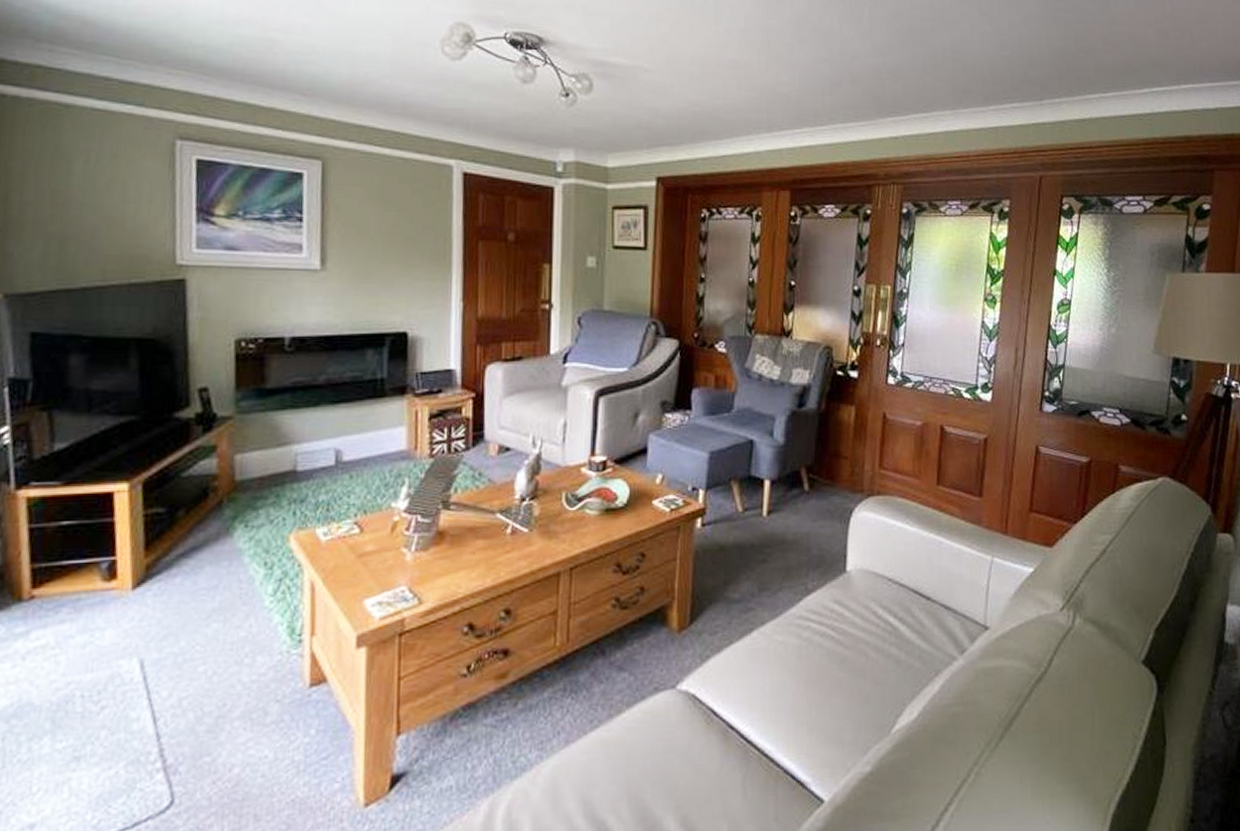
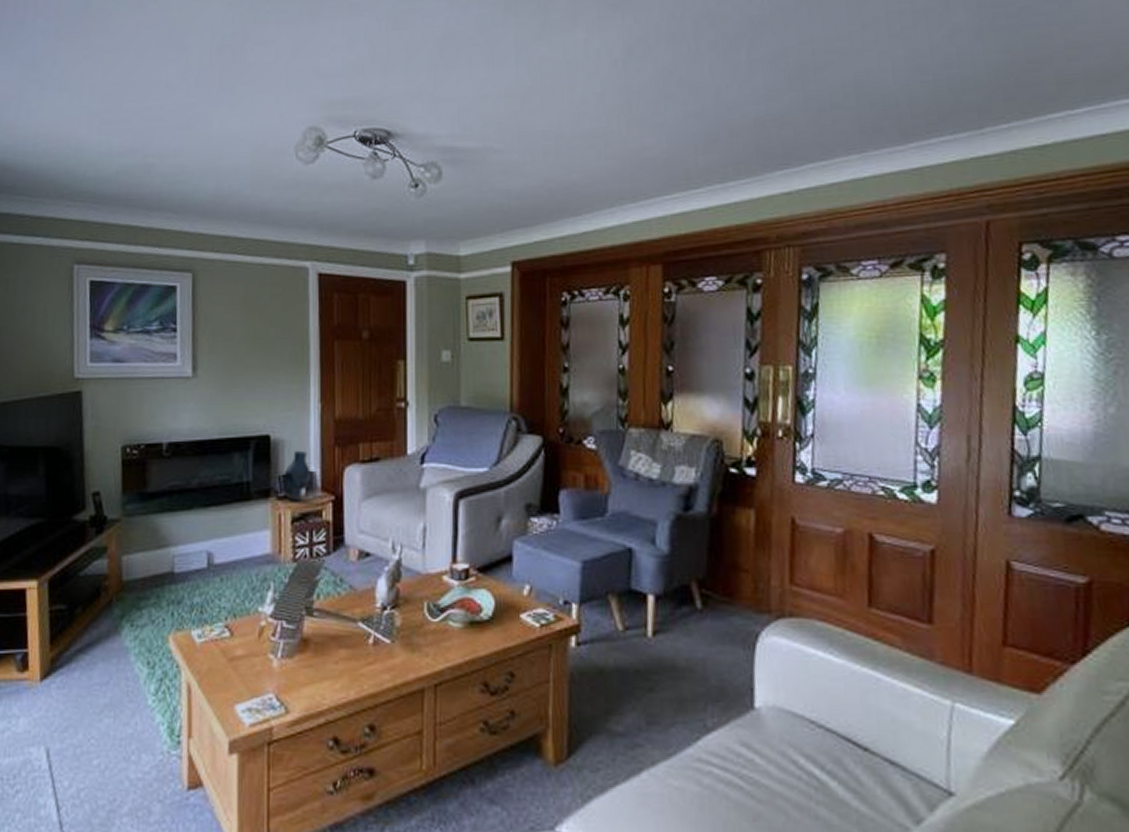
vase: none [421,348,452,399] -> present [283,450,312,502]

